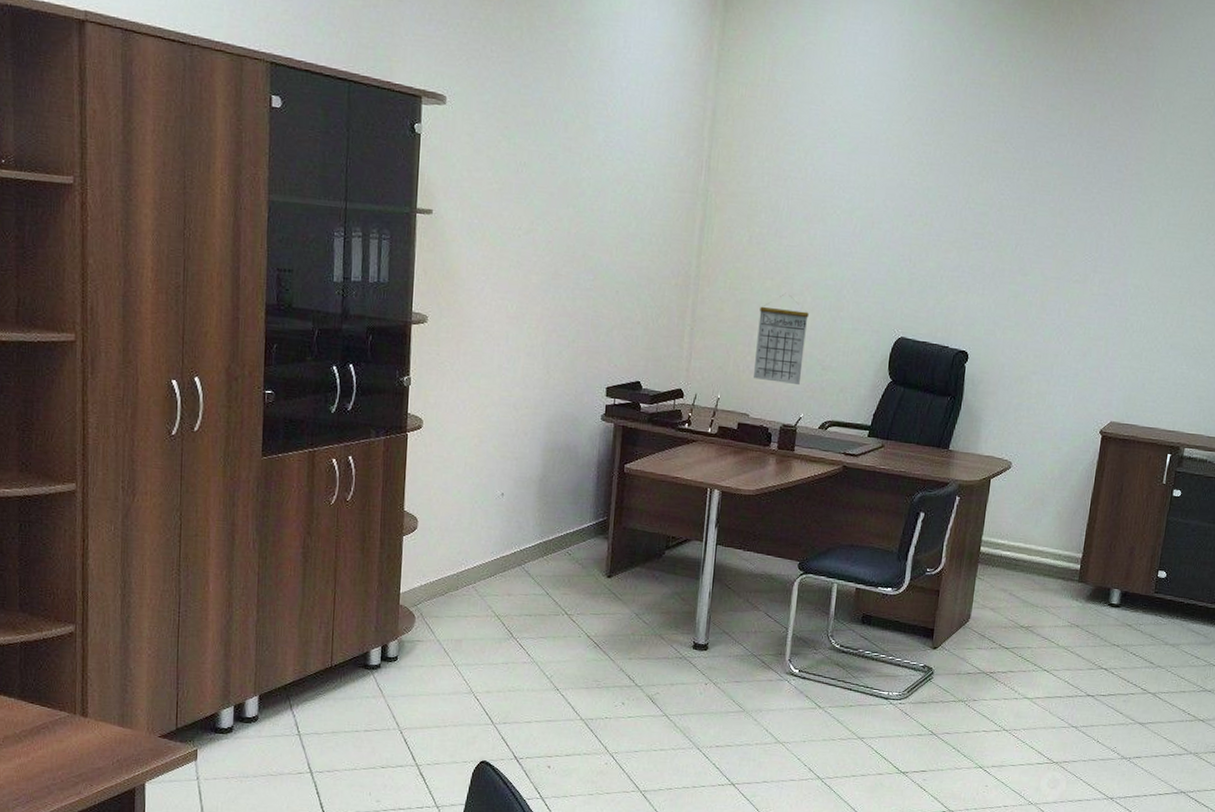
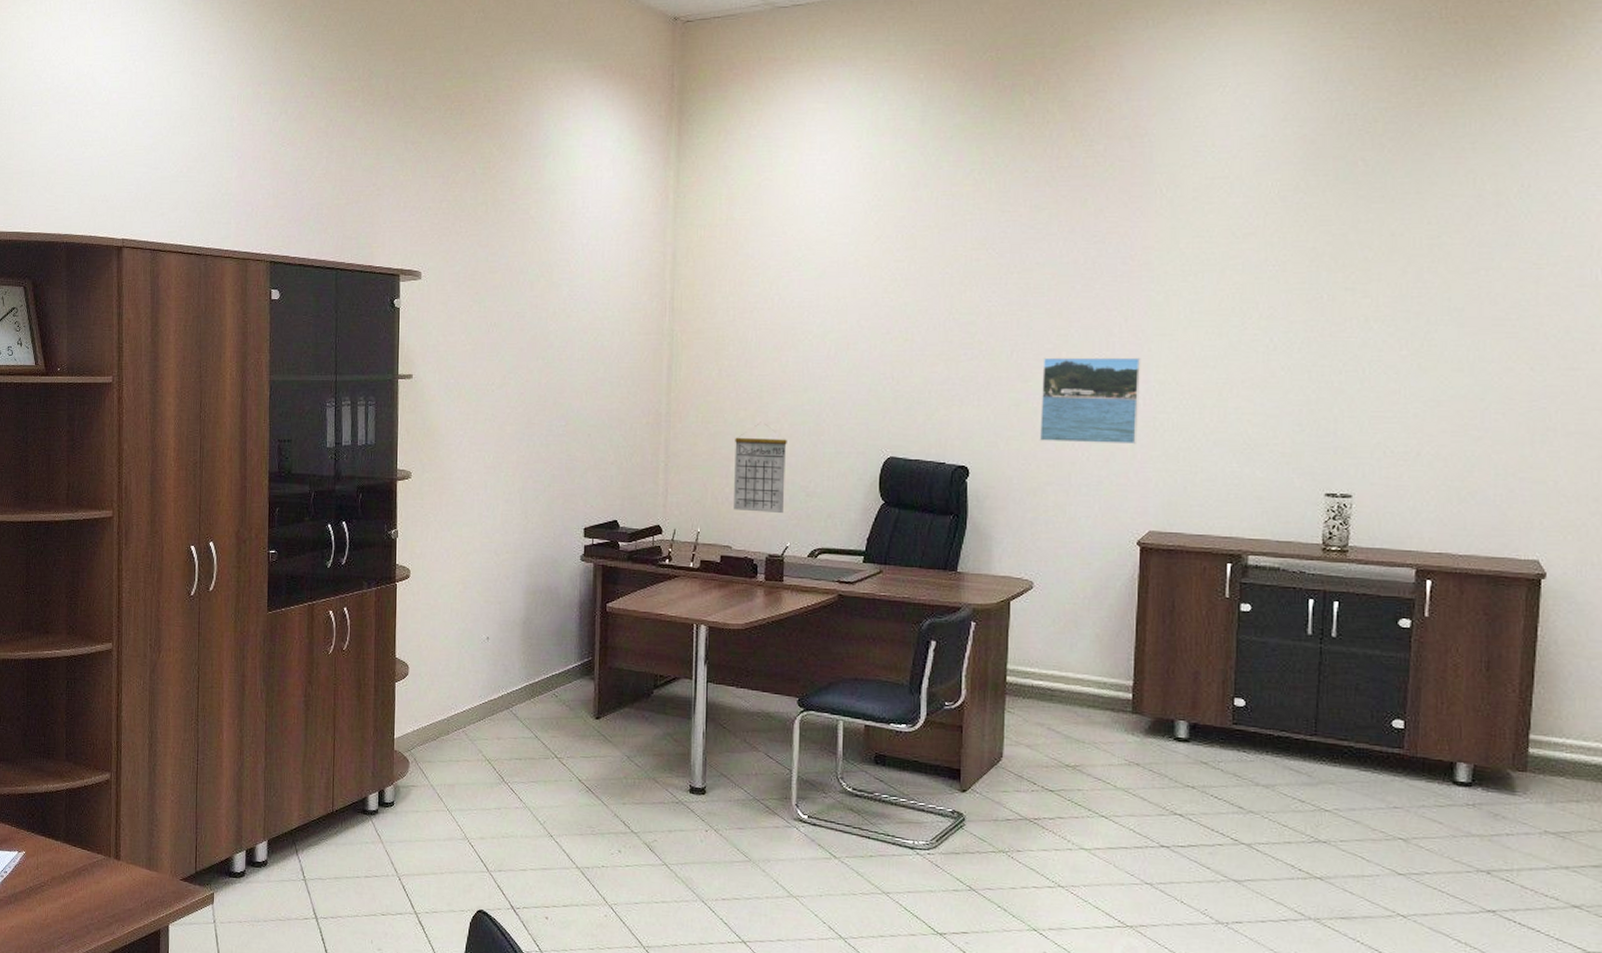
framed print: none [1030,253,1123,343] -> present [1039,357,1141,445]

